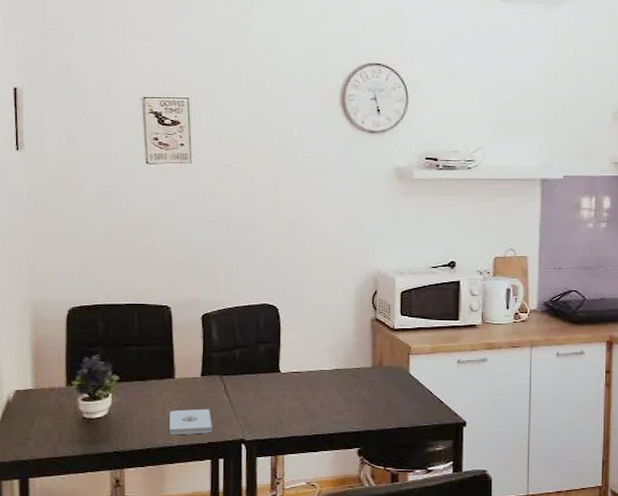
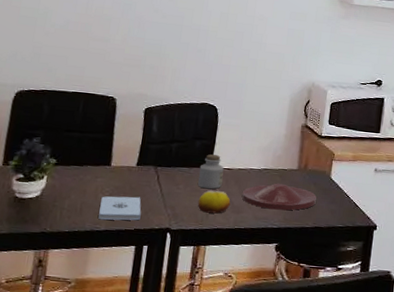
jar: none [266,358,293,395] -> present [198,154,224,190]
fruit: none [270,397,304,421] -> present [198,190,231,214]
plate: none [316,383,396,412] -> present [242,183,317,211]

